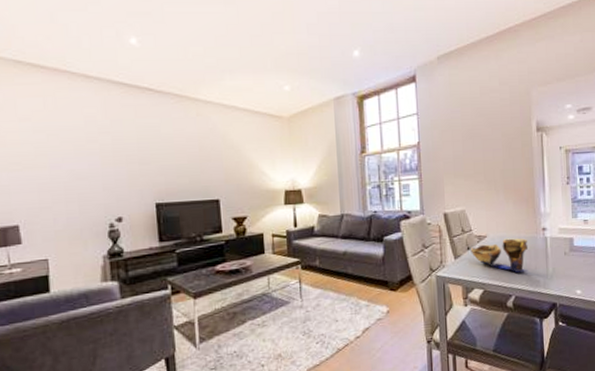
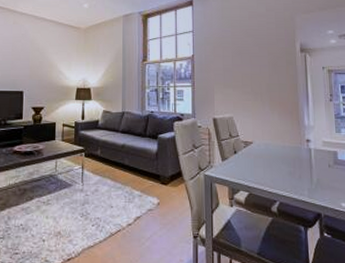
decorative bowl: present [470,238,529,272] -> none [237,146,293,179]

